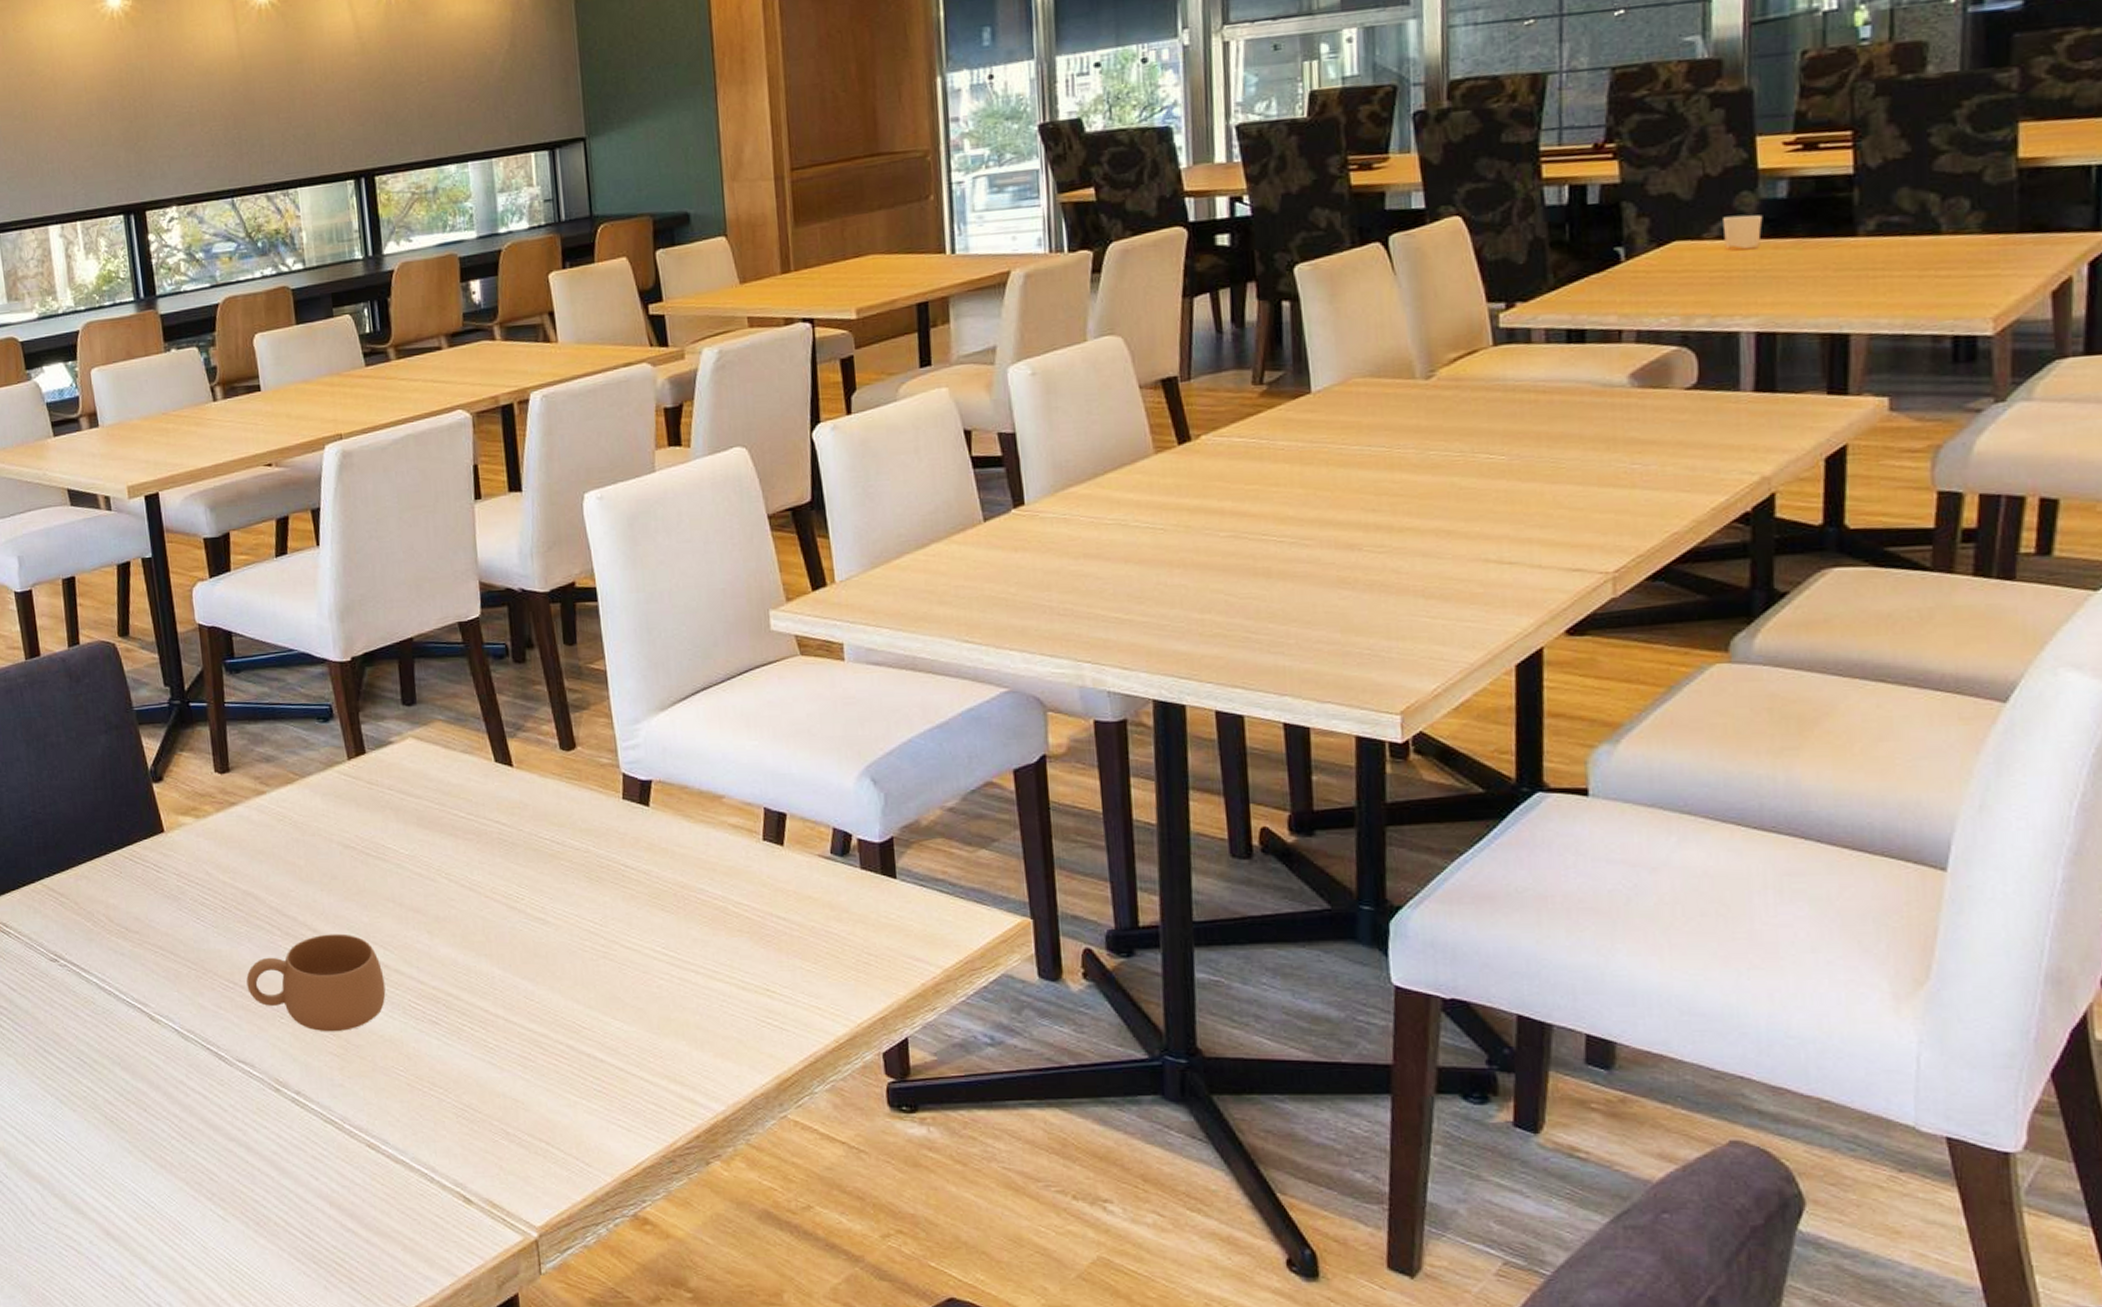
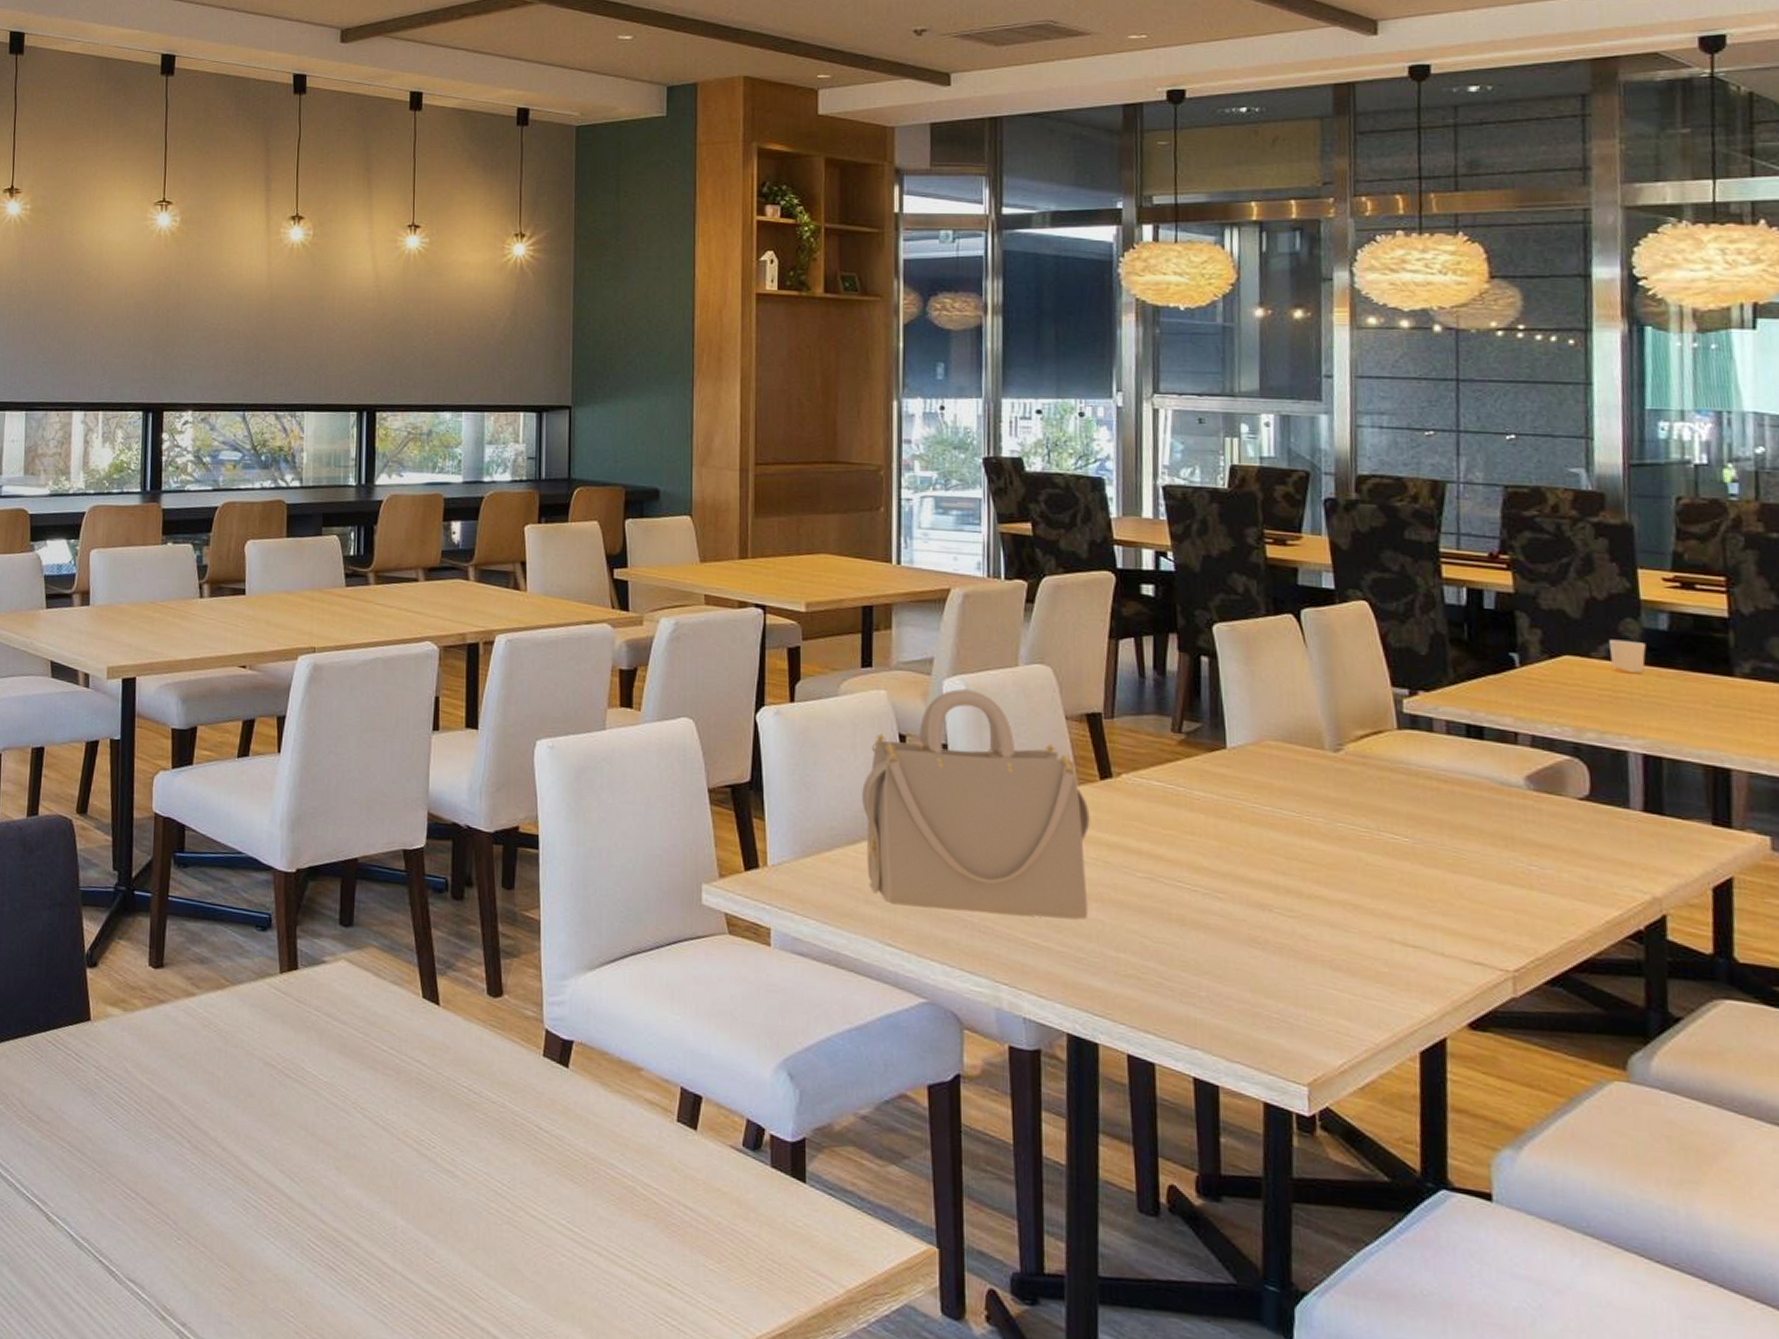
cup: present [246,933,386,1032] -> none [149,1154,287,1263]
handbag: none [928,373,1171,600] -> present [862,689,1090,920]

